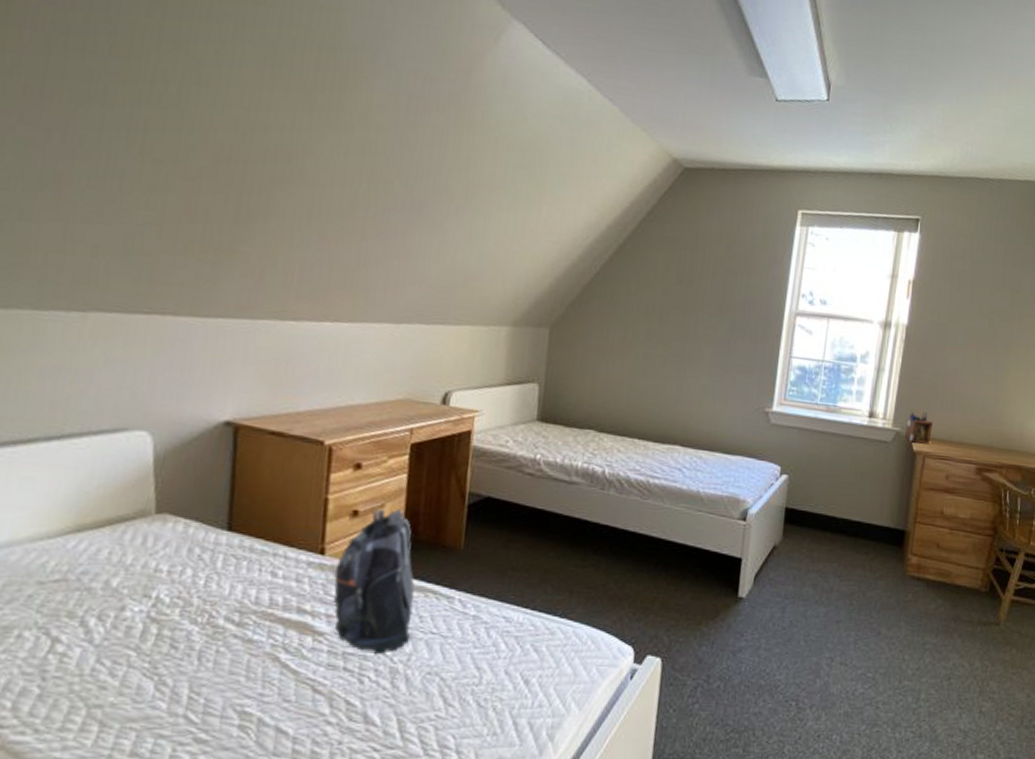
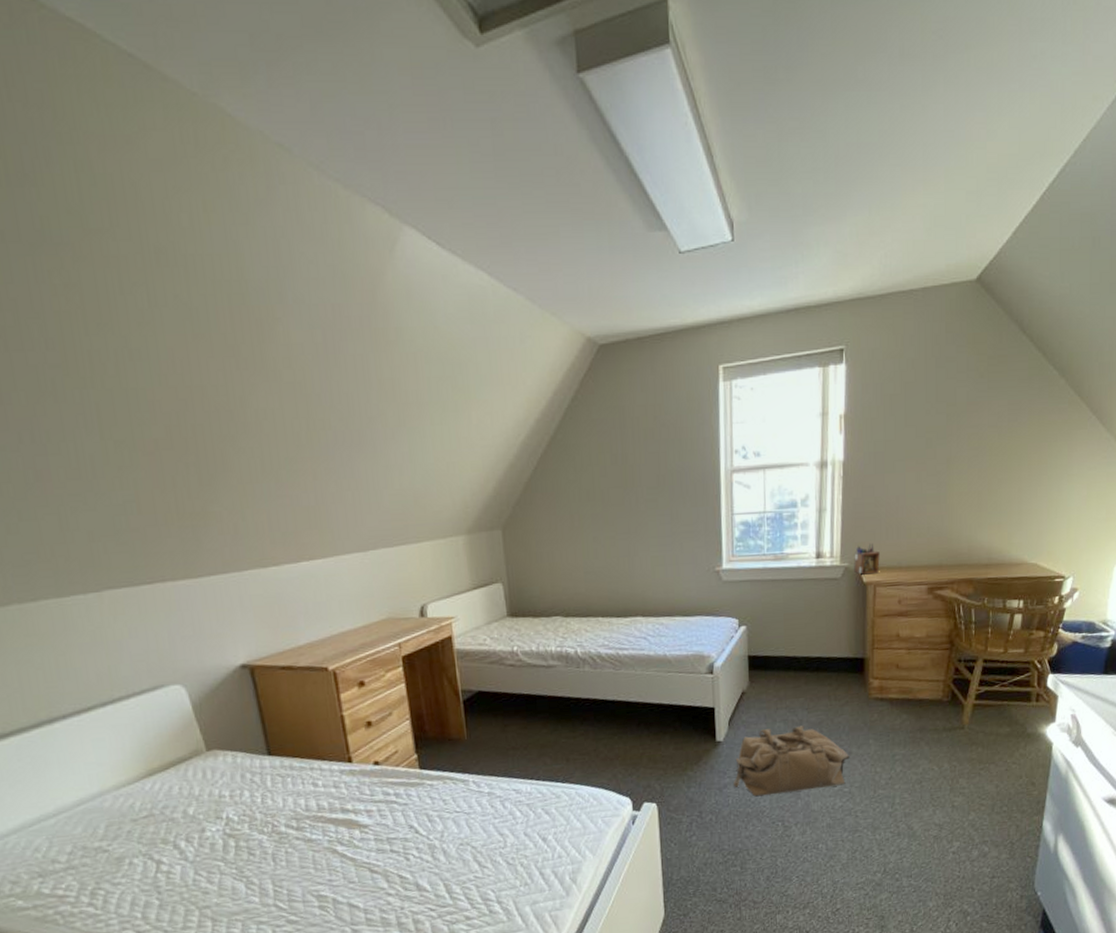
backpack: present [332,508,415,654] -> none [364,714,440,835]
duffel bag: none [750,591,878,669] -> present [734,726,850,797]

